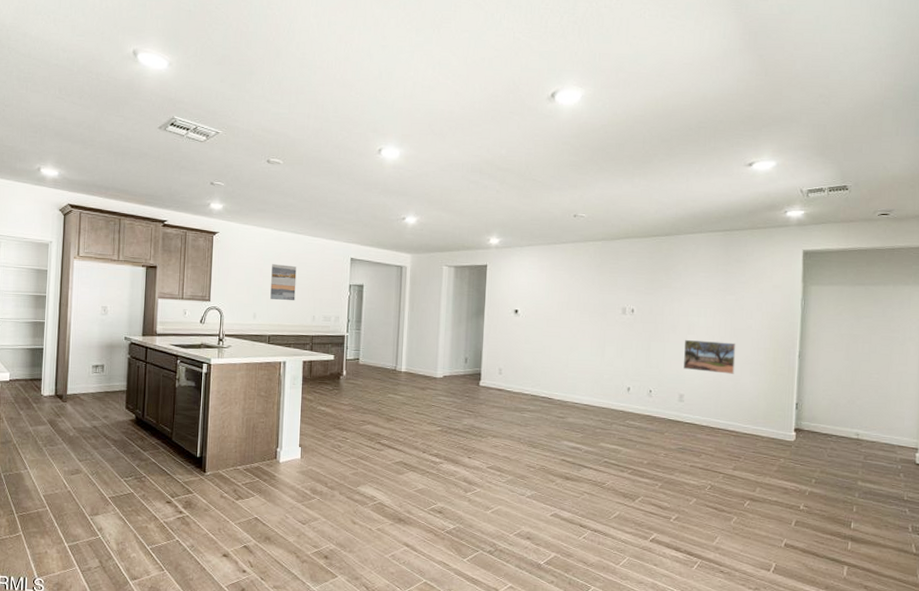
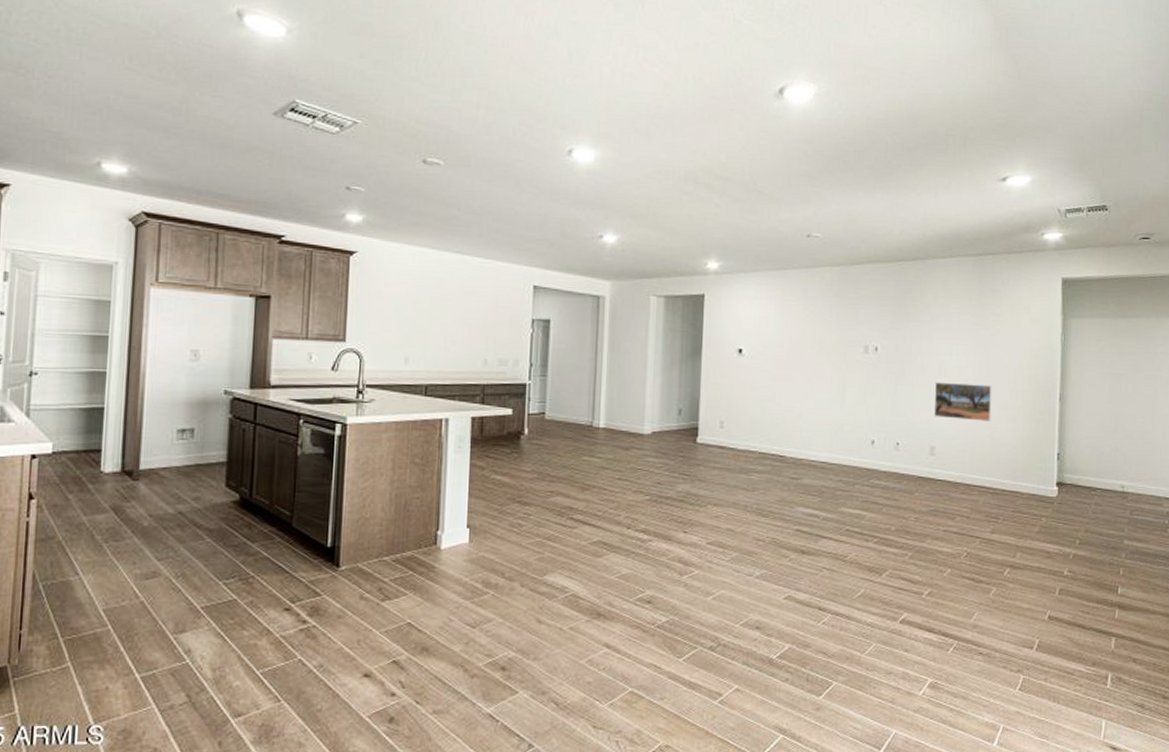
wall art: present [270,264,297,300] -> none [427,293,463,340]

